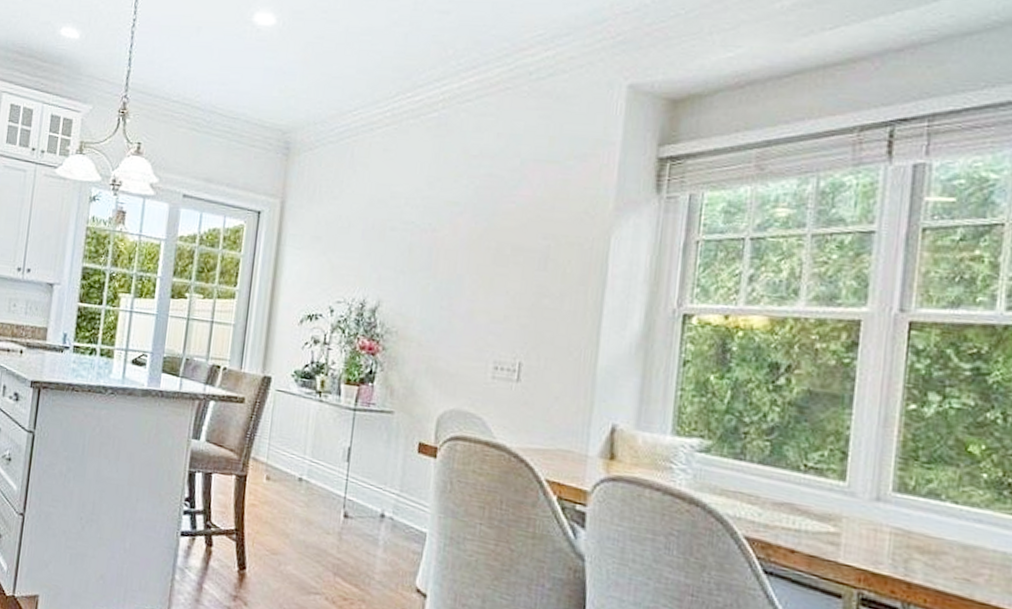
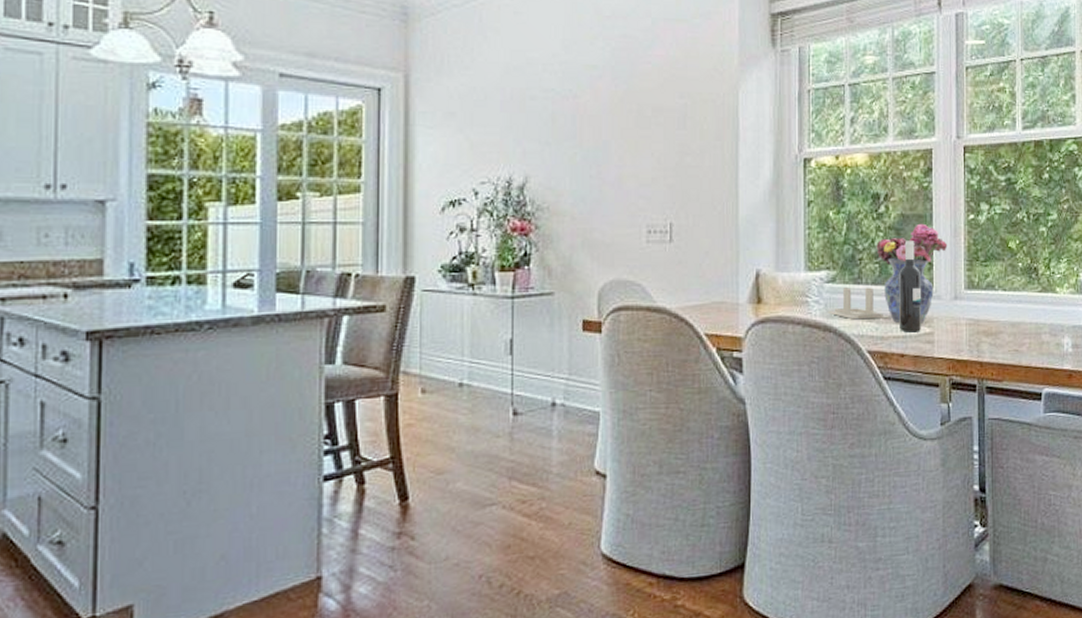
napkin holder: none [695,461,781,506] -> present [827,287,891,320]
flower arrangement: none [768,404,872,520] -> present [876,223,948,324]
wine bottle: none [791,421,830,529] -> present [899,241,922,333]

